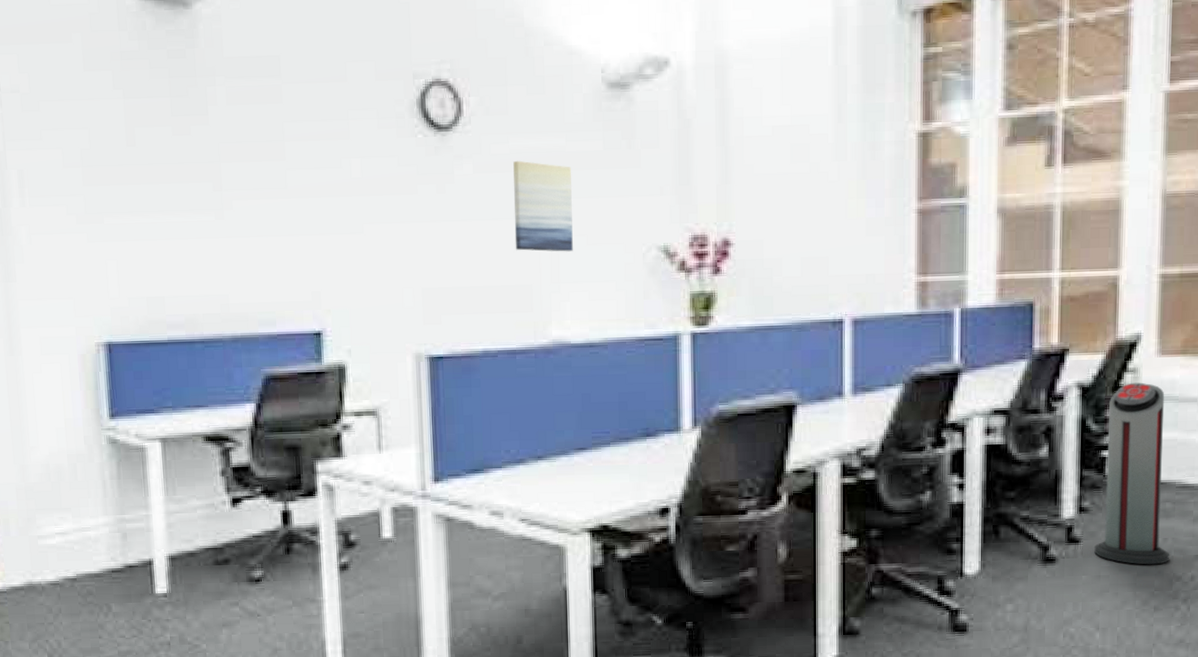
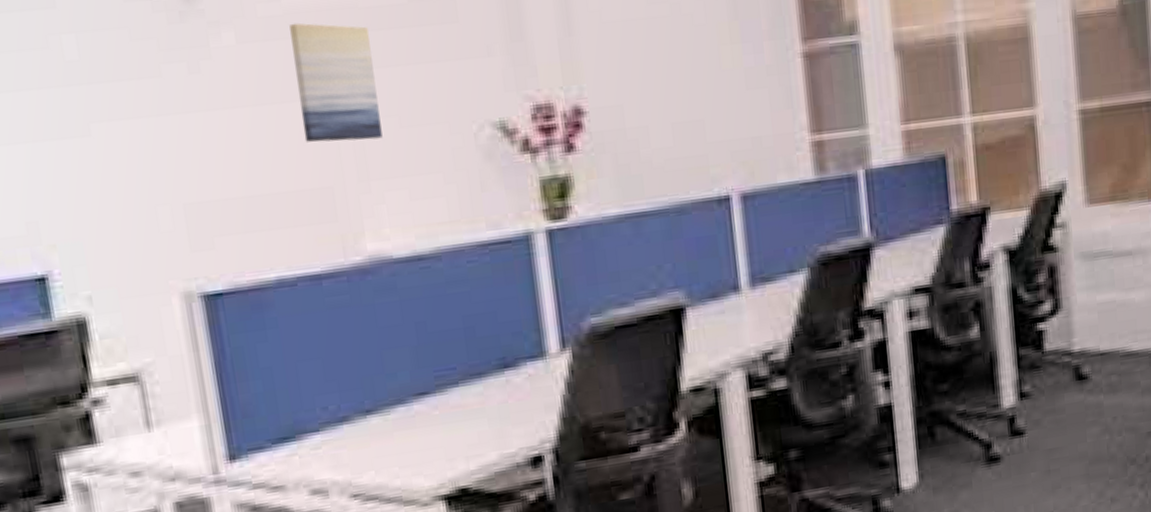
air purifier: present [1094,382,1169,565] -> none [1040,238,1121,452]

